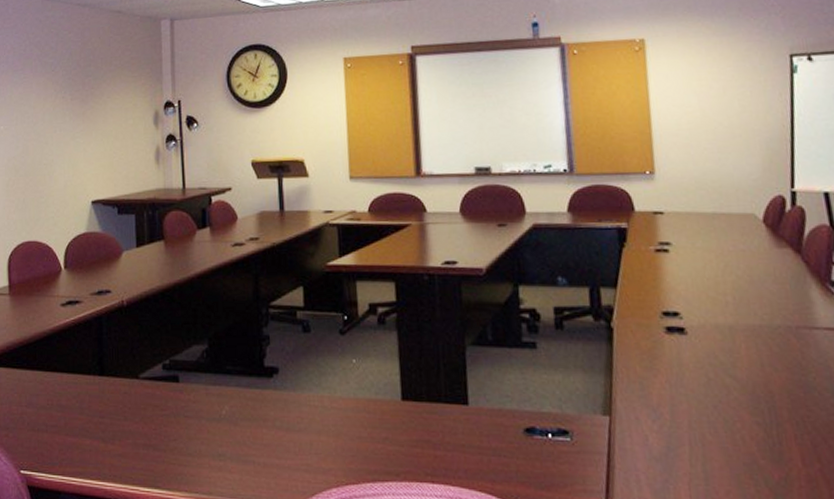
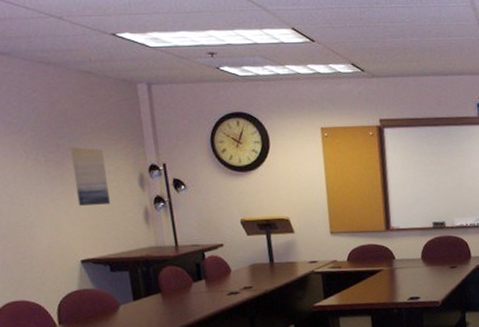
wall art: none [94,85,124,144] -> present [70,147,110,206]

